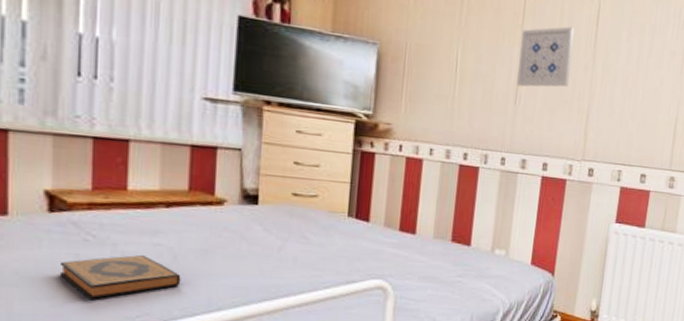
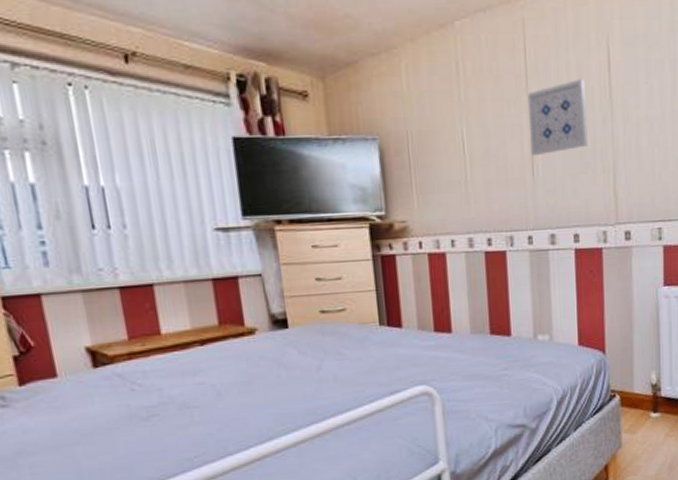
hardback book: present [59,254,181,299] -> none [113,395,229,446]

